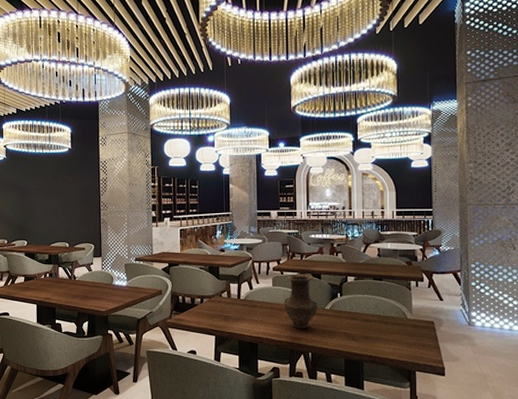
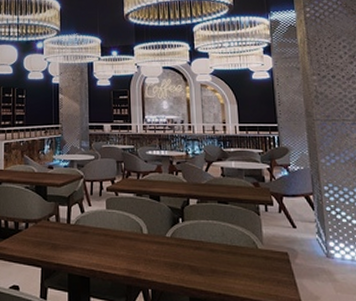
vase: present [284,273,318,329] -> none [119,195,157,260]

